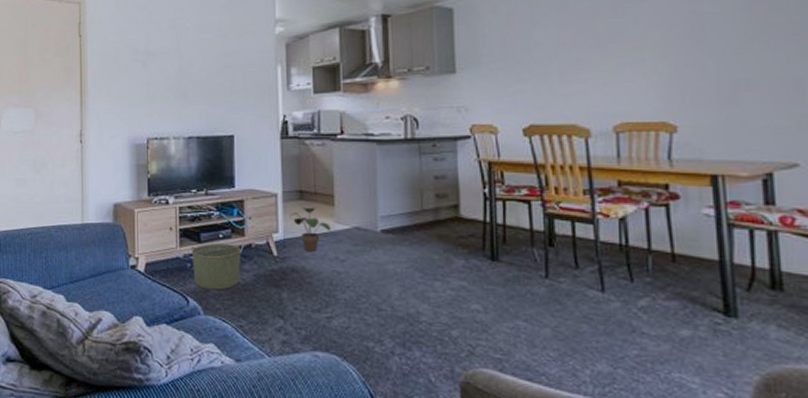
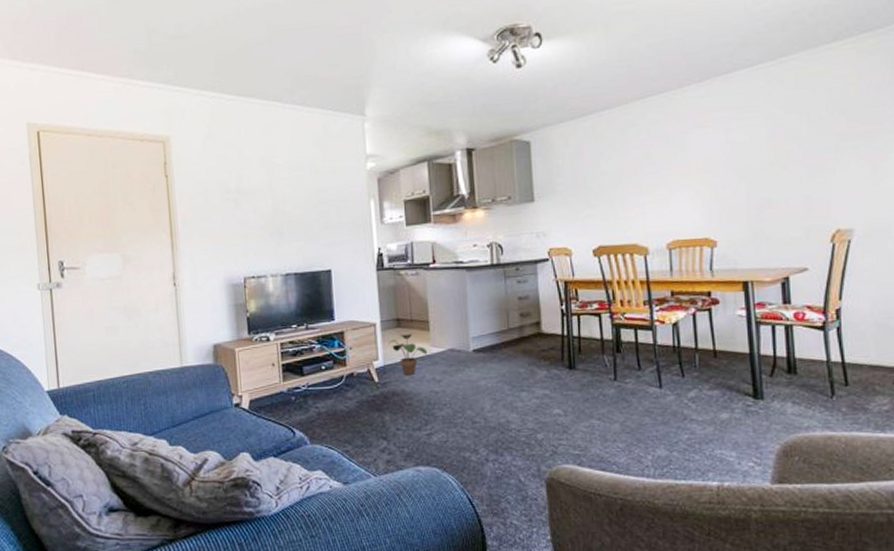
basket: present [191,243,241,290] -> none [294,374,344,420]

